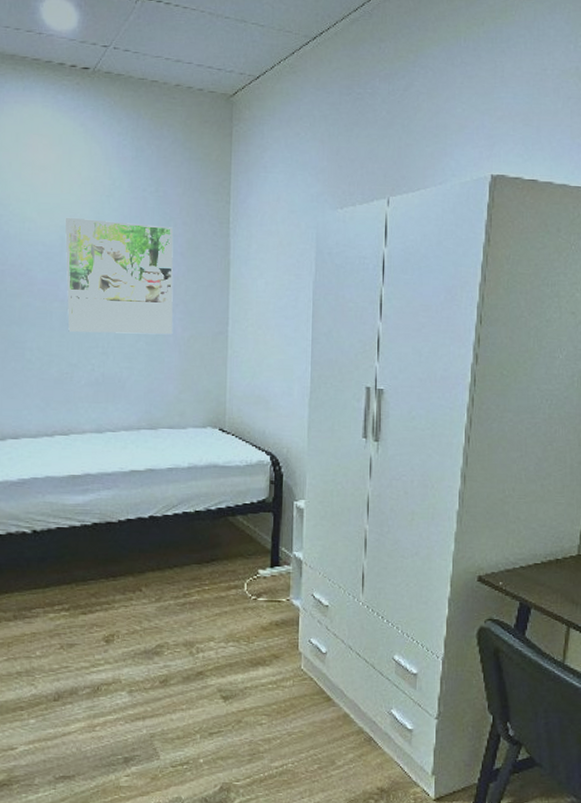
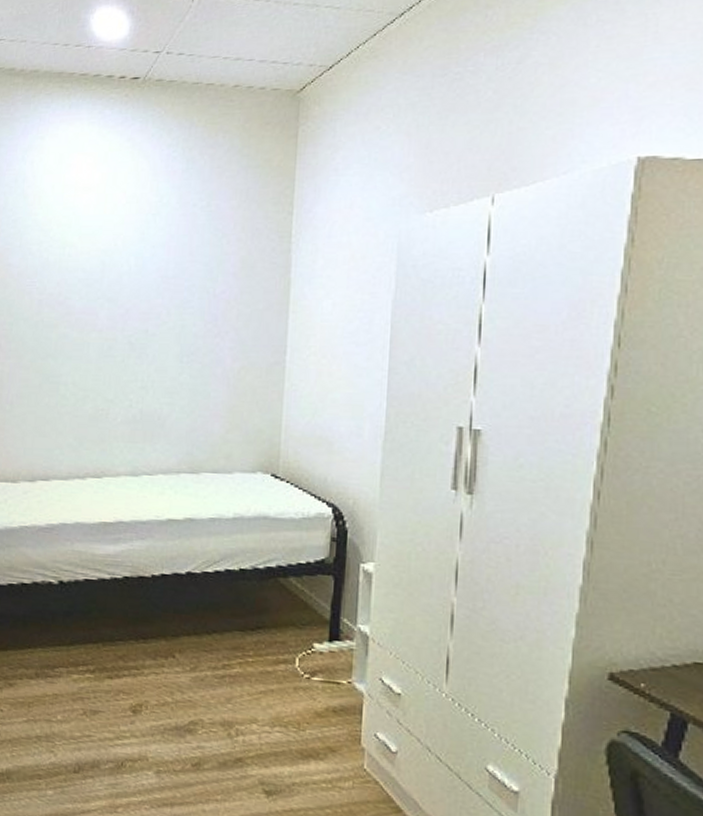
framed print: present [64,217,174,335] -> none [105,240,226,366]

